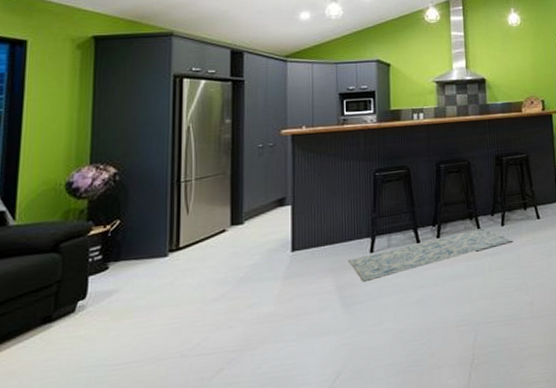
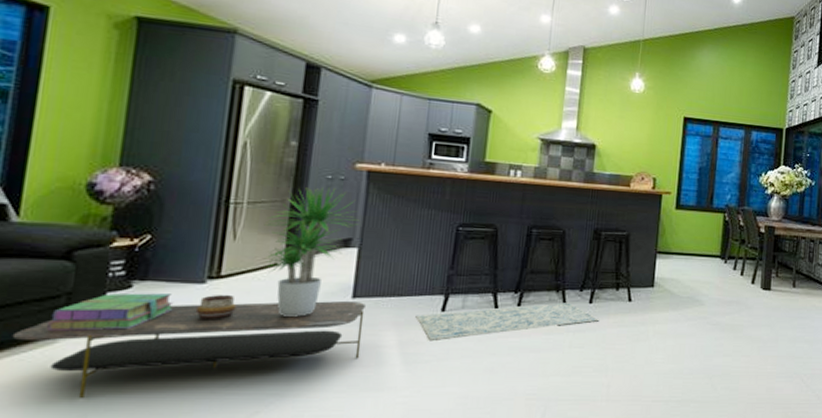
coffee table: none [16,254,304,376] -> present [12,300,365,399]
stack of books: none [42,270,144,317] -> present [46,293,174,331]
decorative bowl: none [161,263,195,289] -> present [195,294,237,319]
potted plant: none [210,155,290,277] -> present [264,187,360,317]

